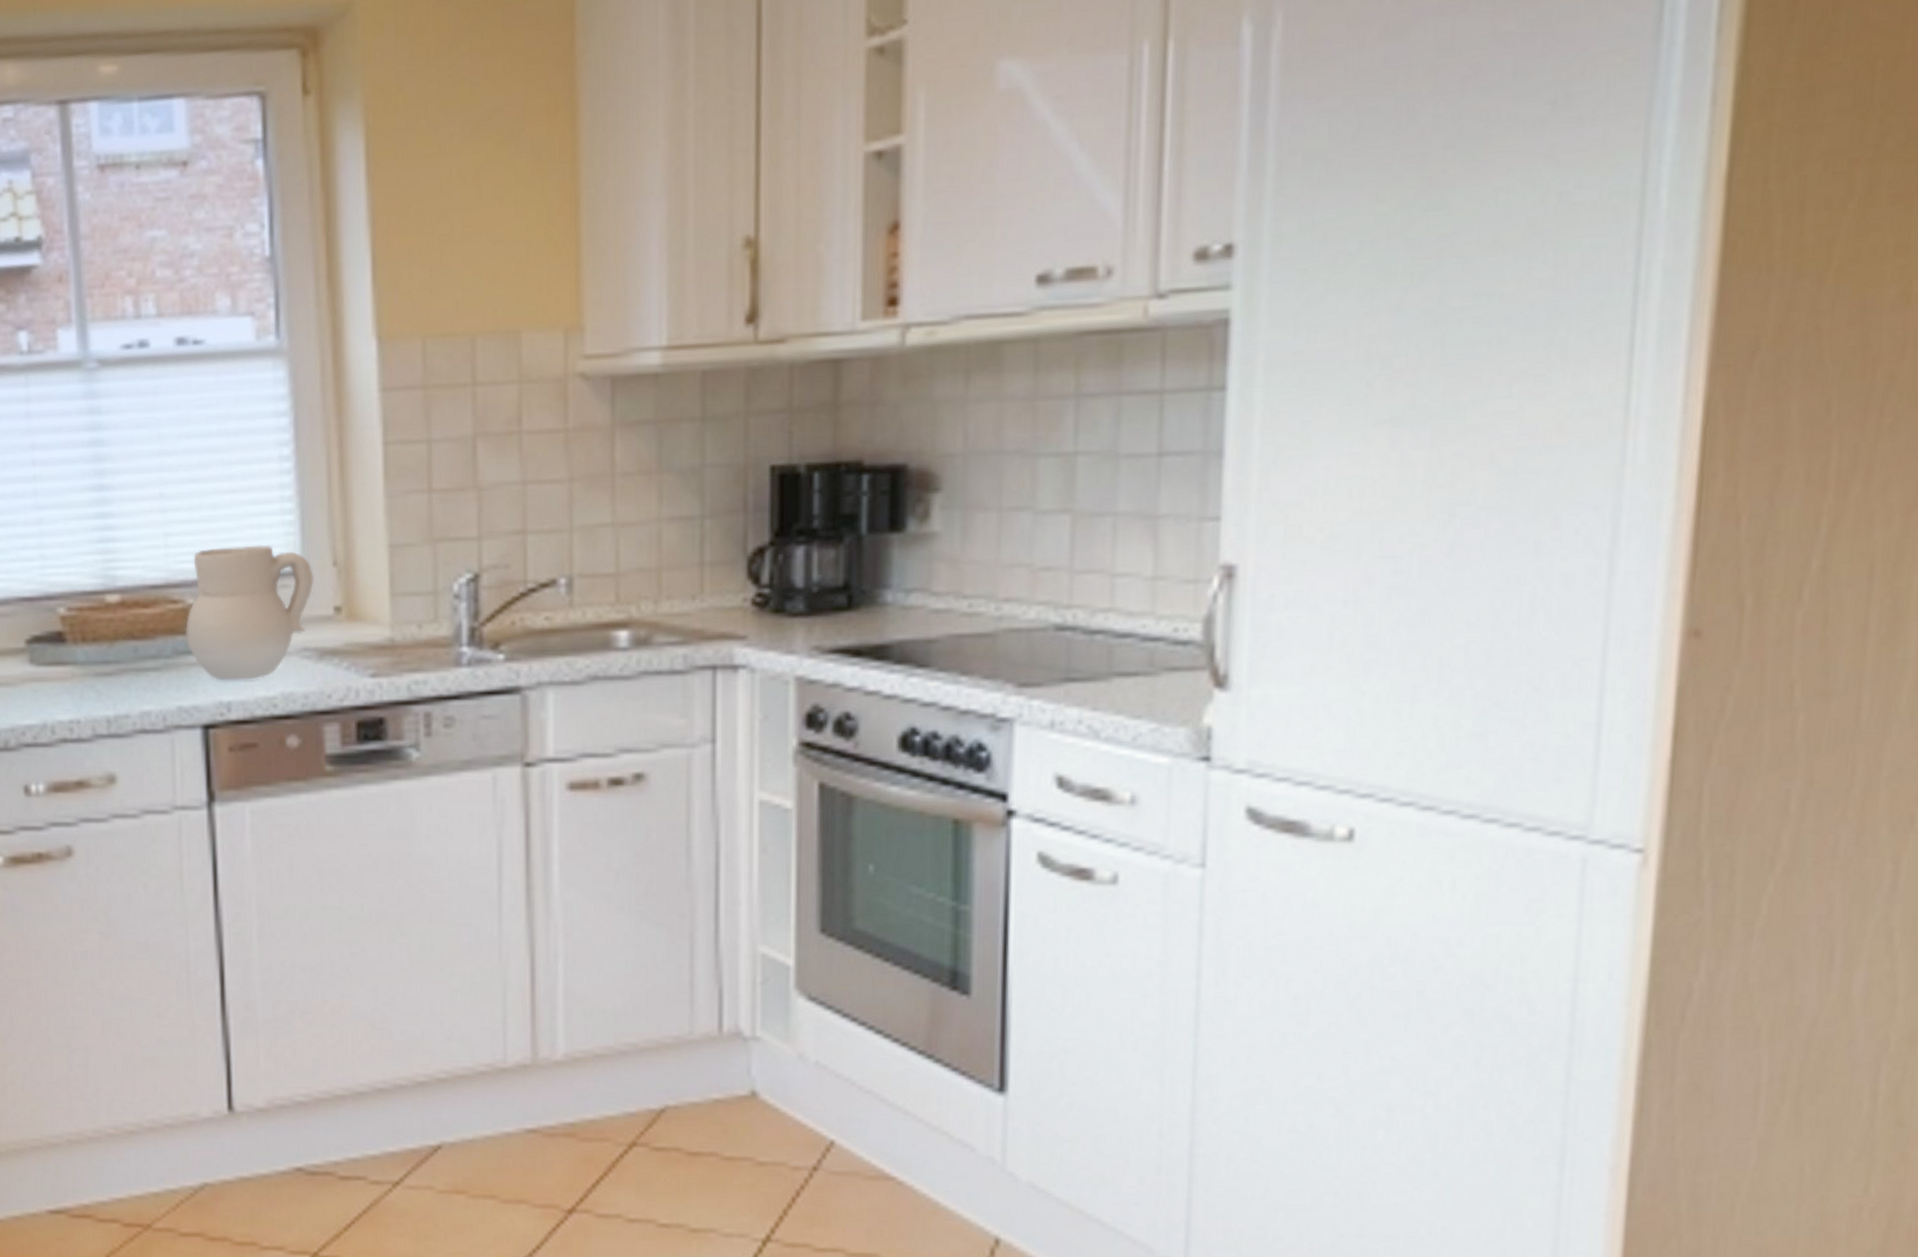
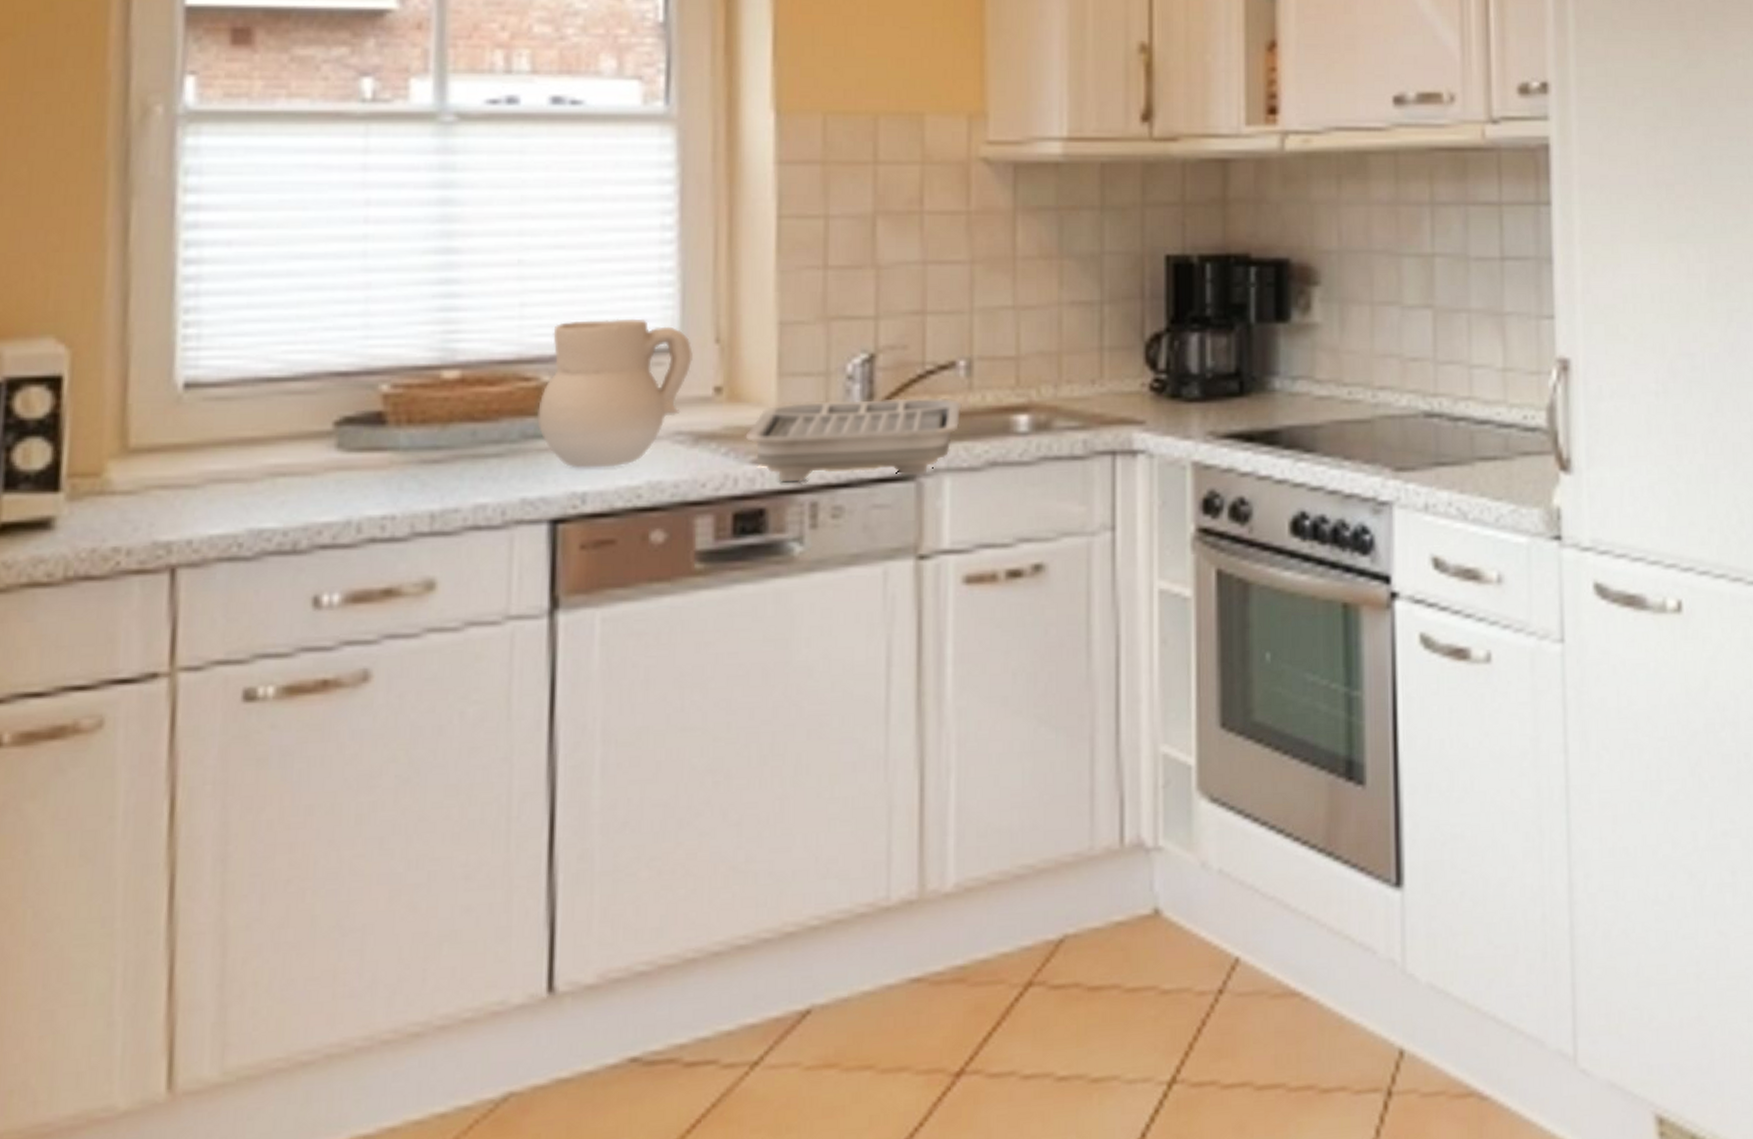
dish rack: none [363,615,563,694] -> present [745,398,962,482]

